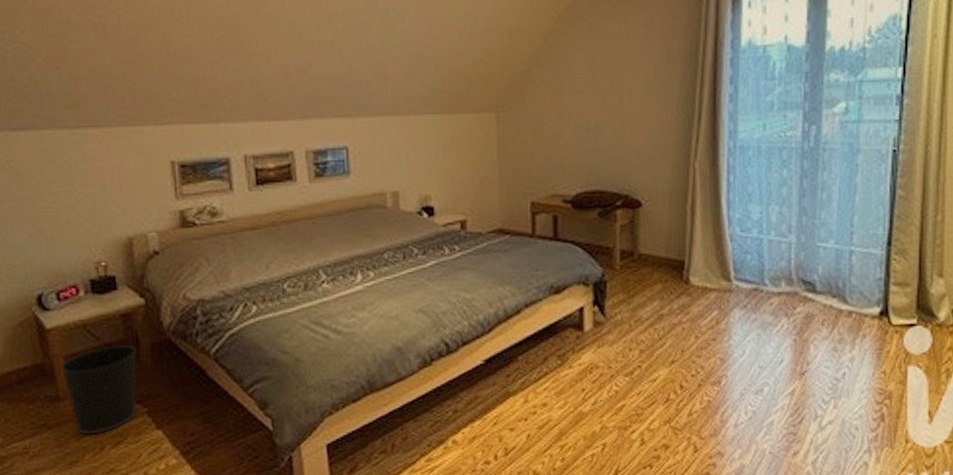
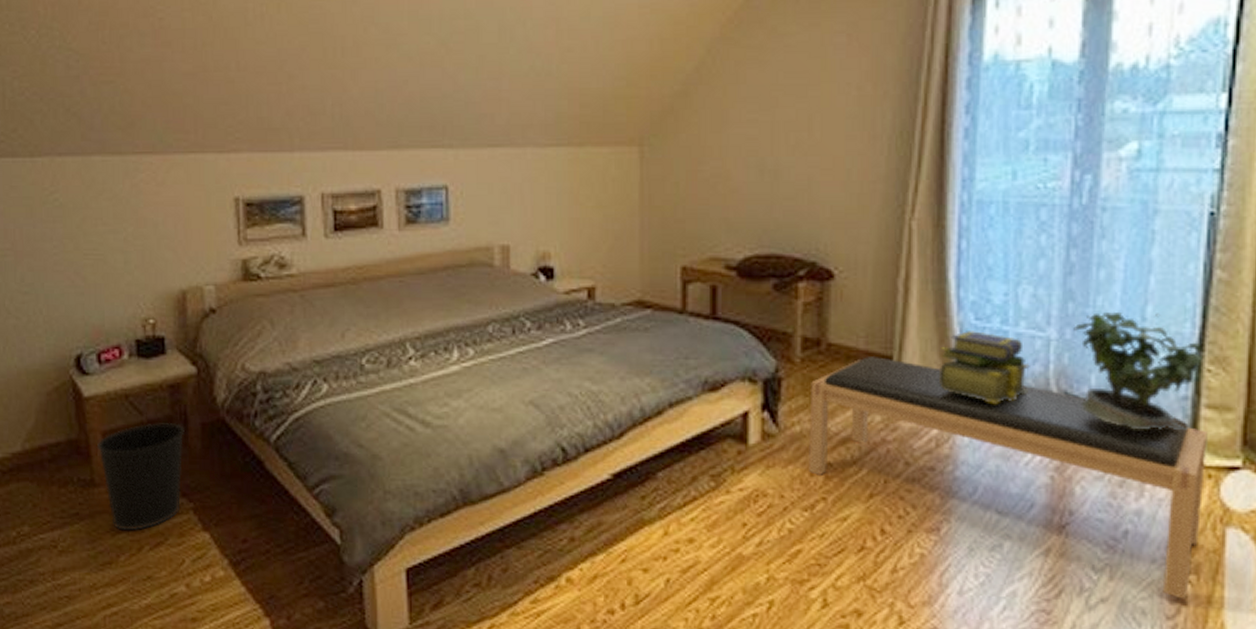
bench: none [627,262,895,417] -> present [809,357,1208,600]
stack of books: none [717,239,778,290] -> present [939,329,1030,403]
potted plant: none [806,221,890,303] -> present [1073,311,1202,430]

